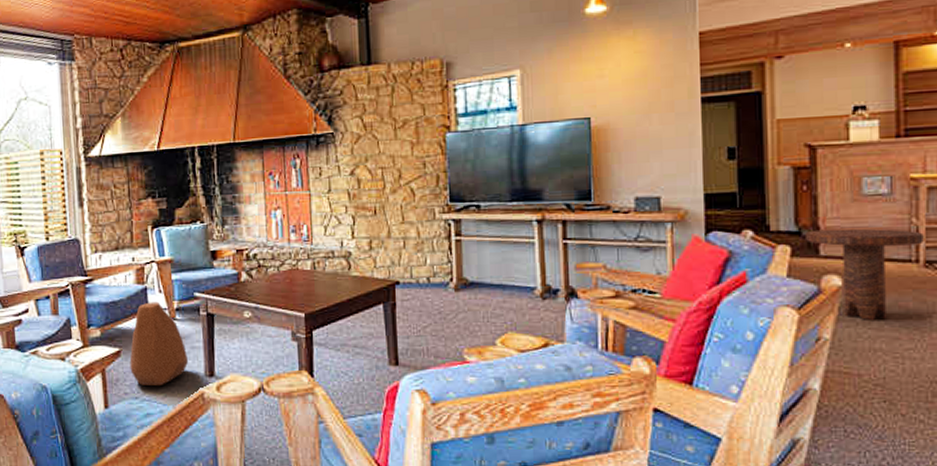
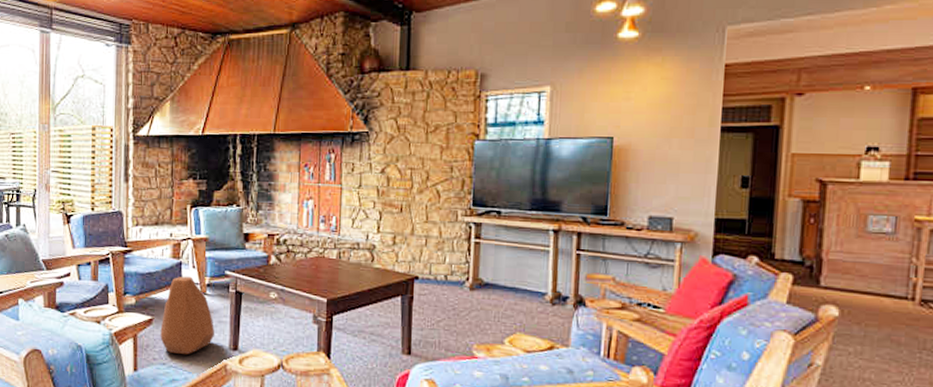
side table: present [804,228,924,320] -> none [807,261,922,352]

